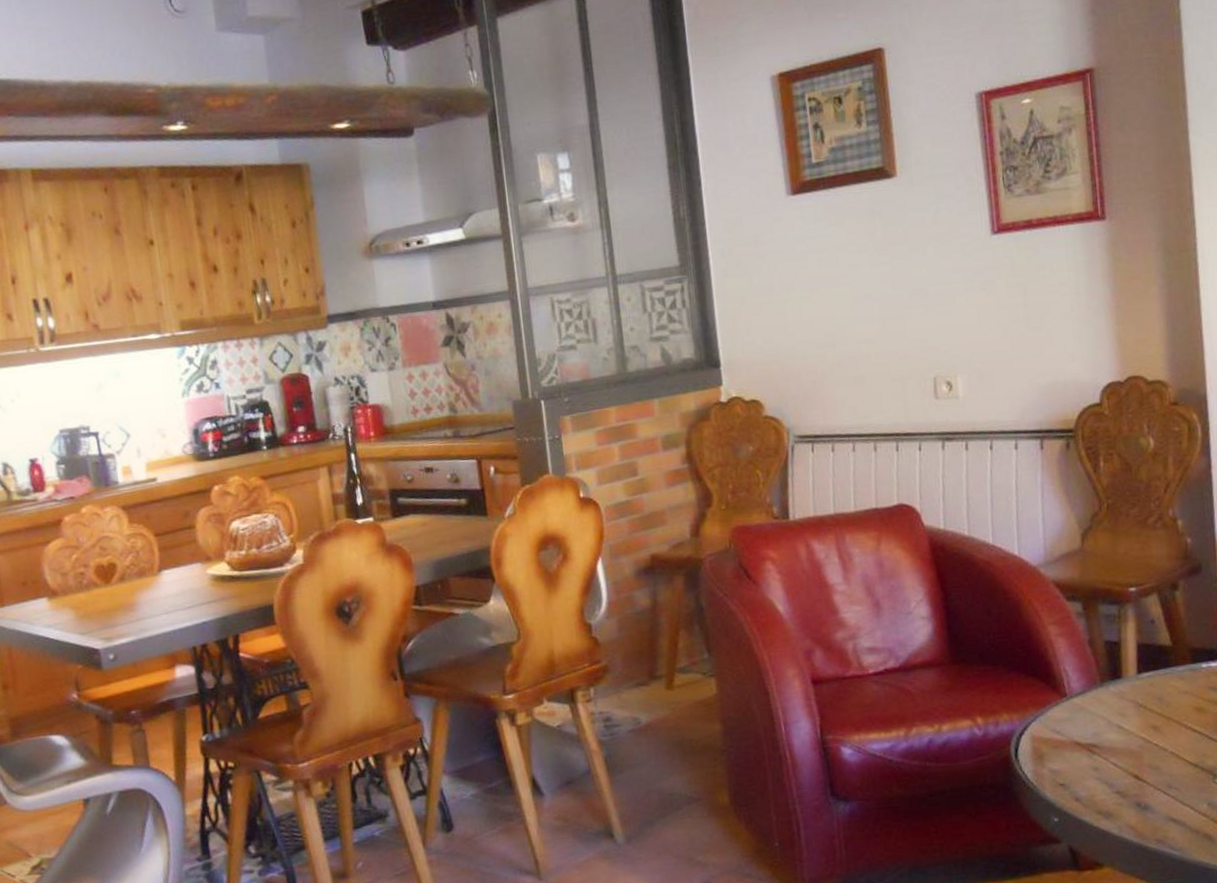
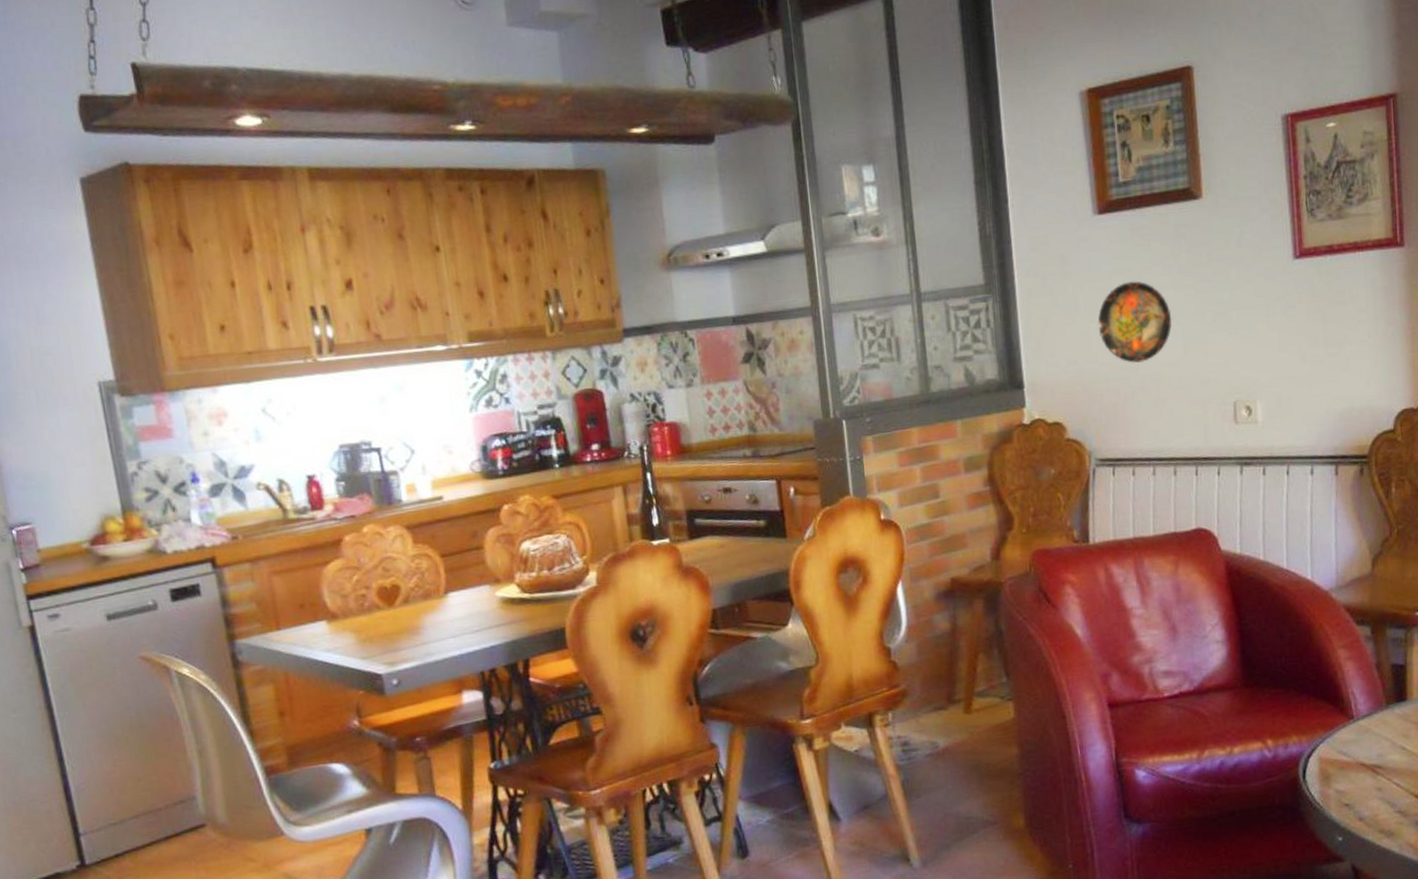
decorative plate: none [793,259,869,341] -> present [1098,281,1172,364]

